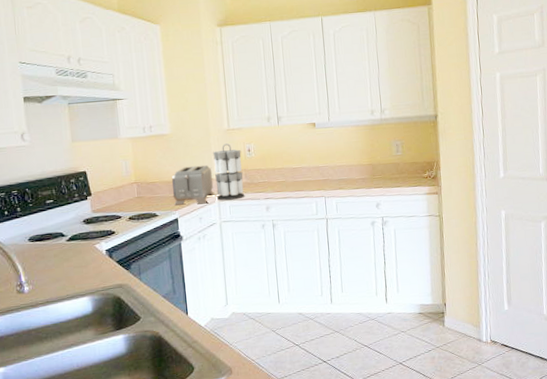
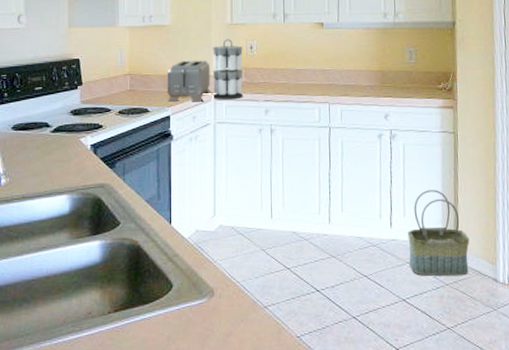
basket: none [401,267,456,342] -> present [408,190,469,276]

